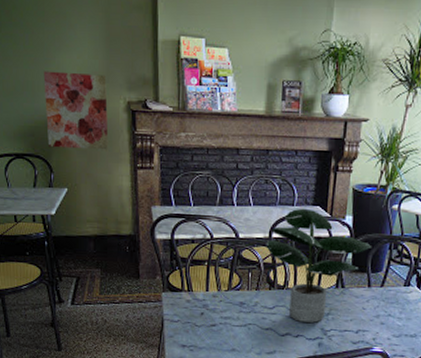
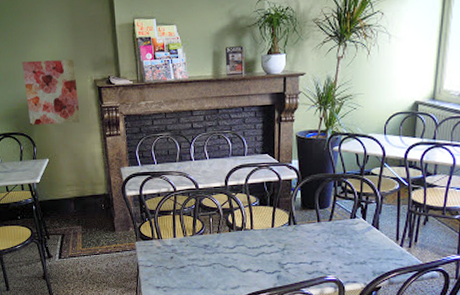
potted plant: present [266,208,371,323] -> none [223,157,317,259]

